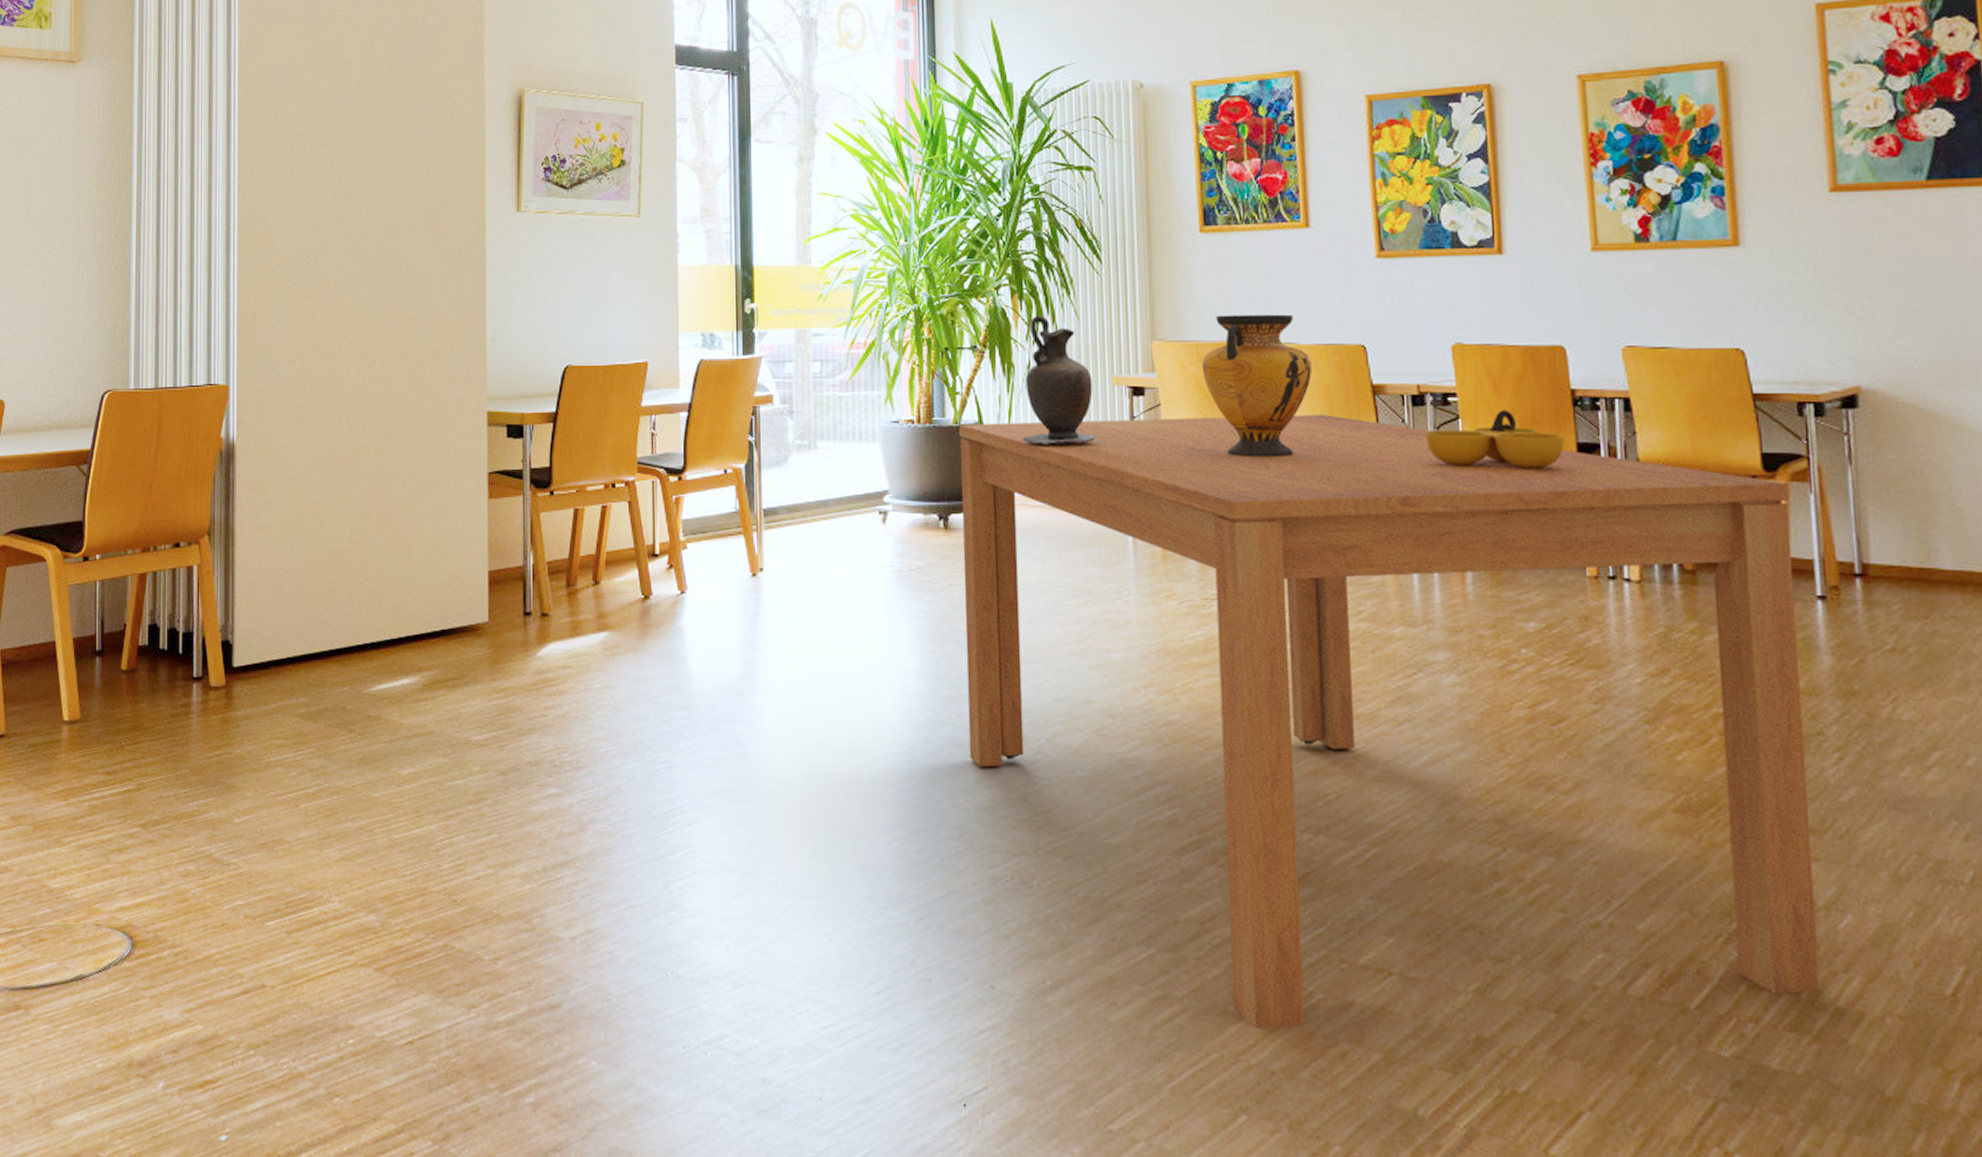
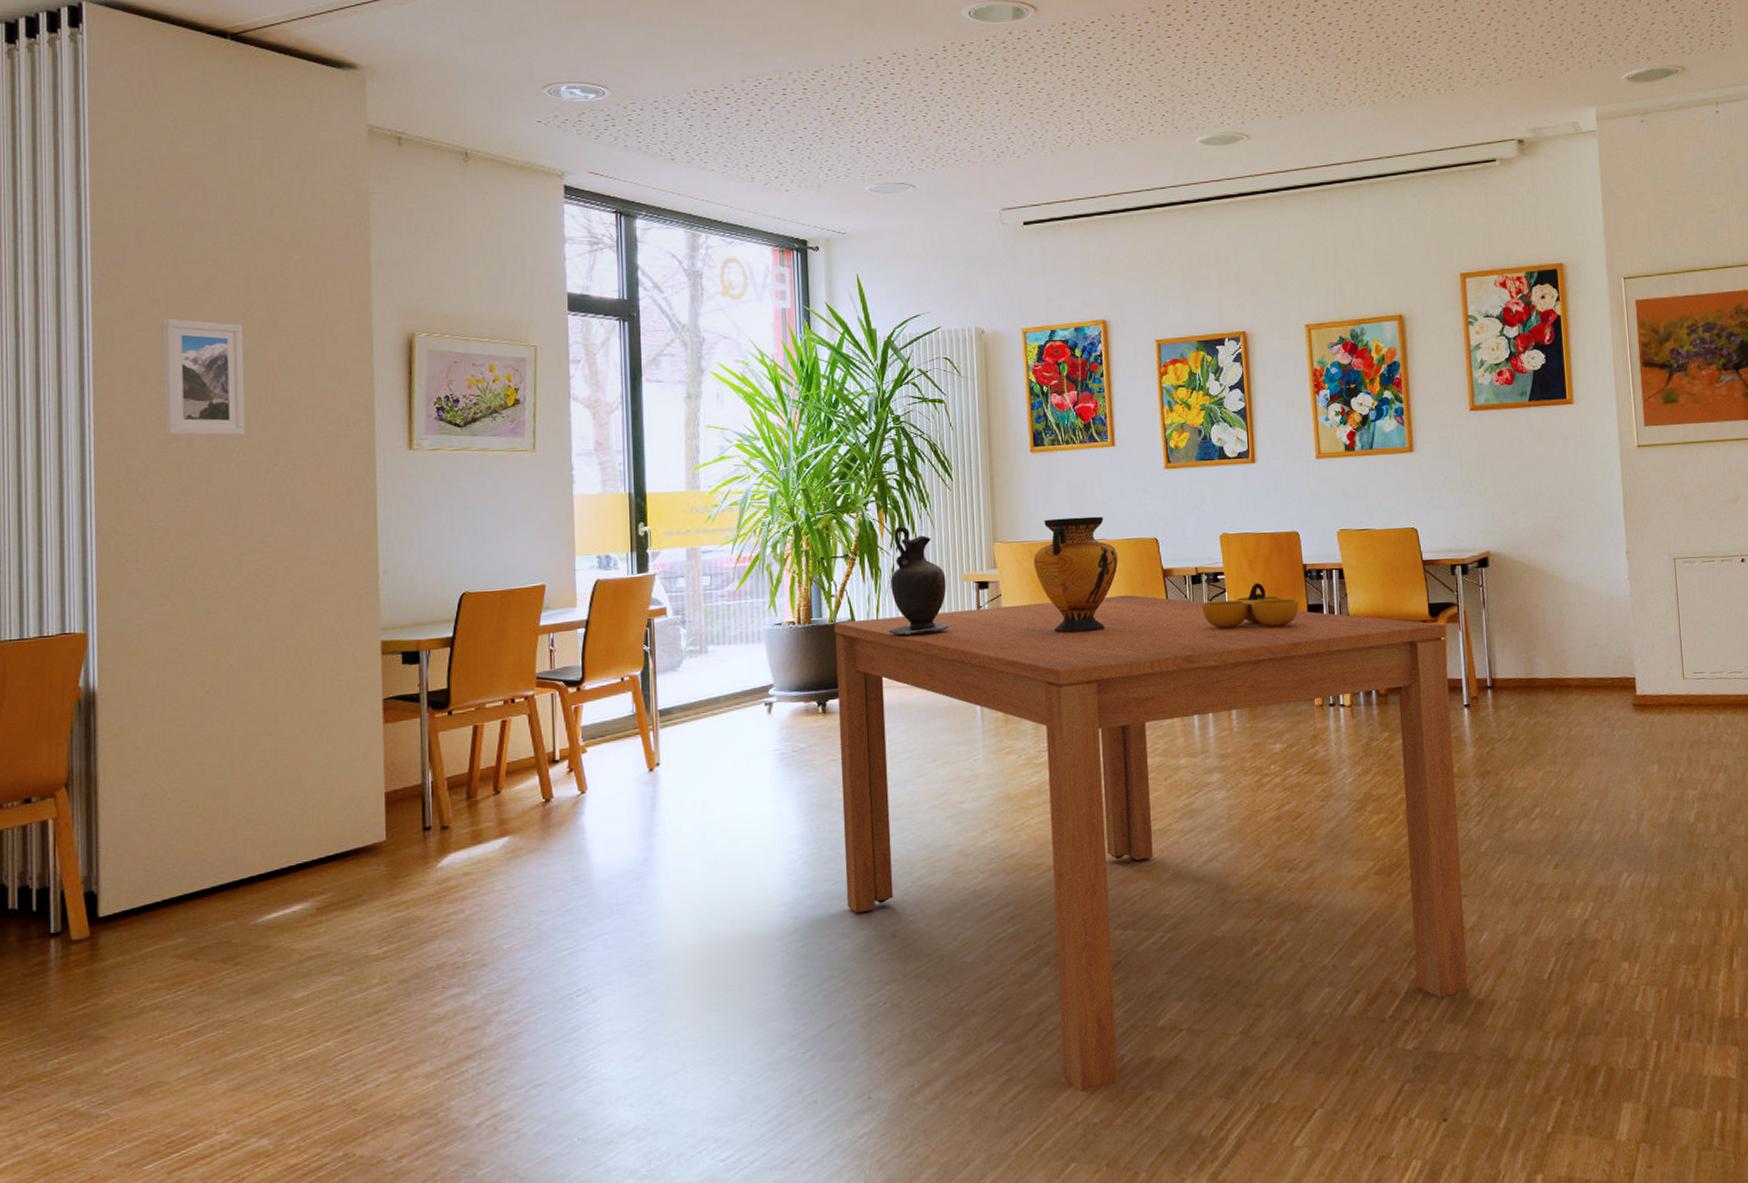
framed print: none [297,75,367,194] -> present [162,318,245,436]

